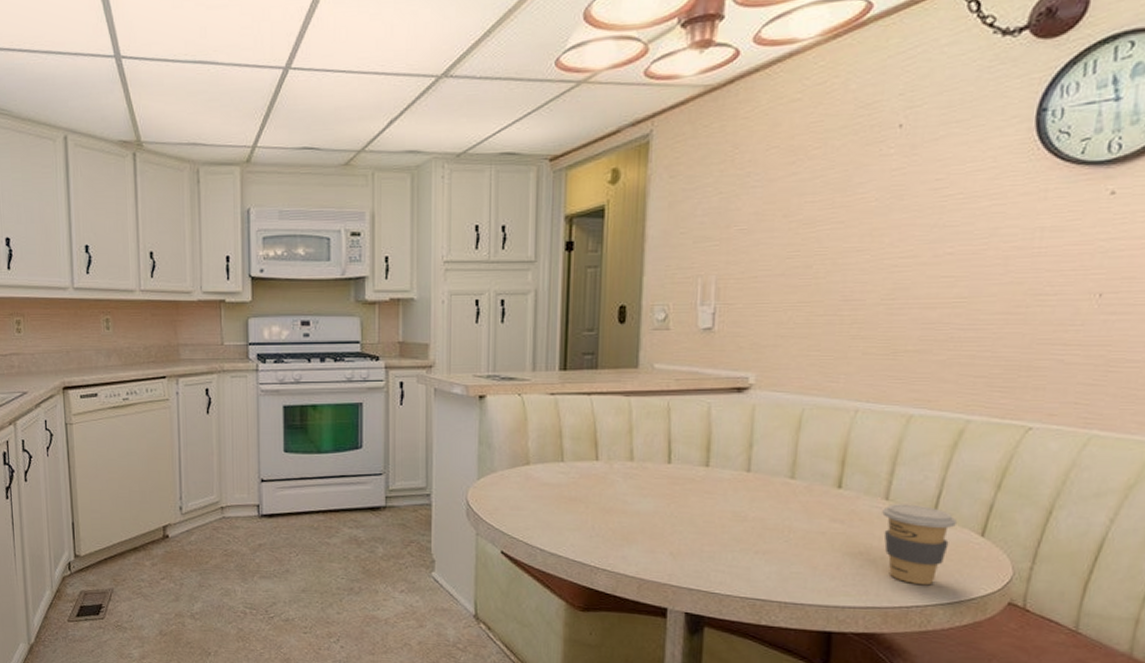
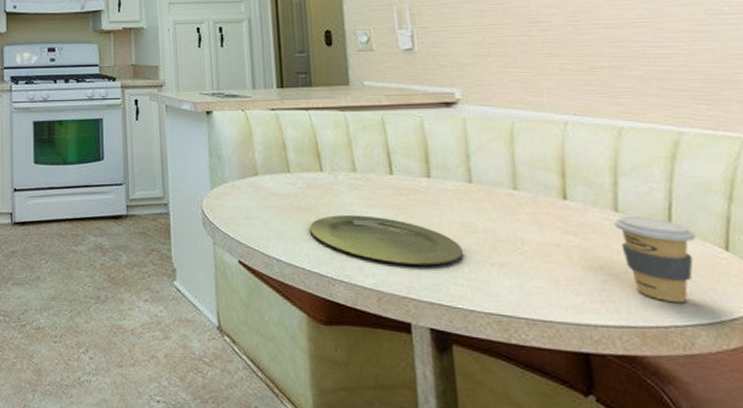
plate: none [578,504,730,554] -> present [310,214,464,266]

